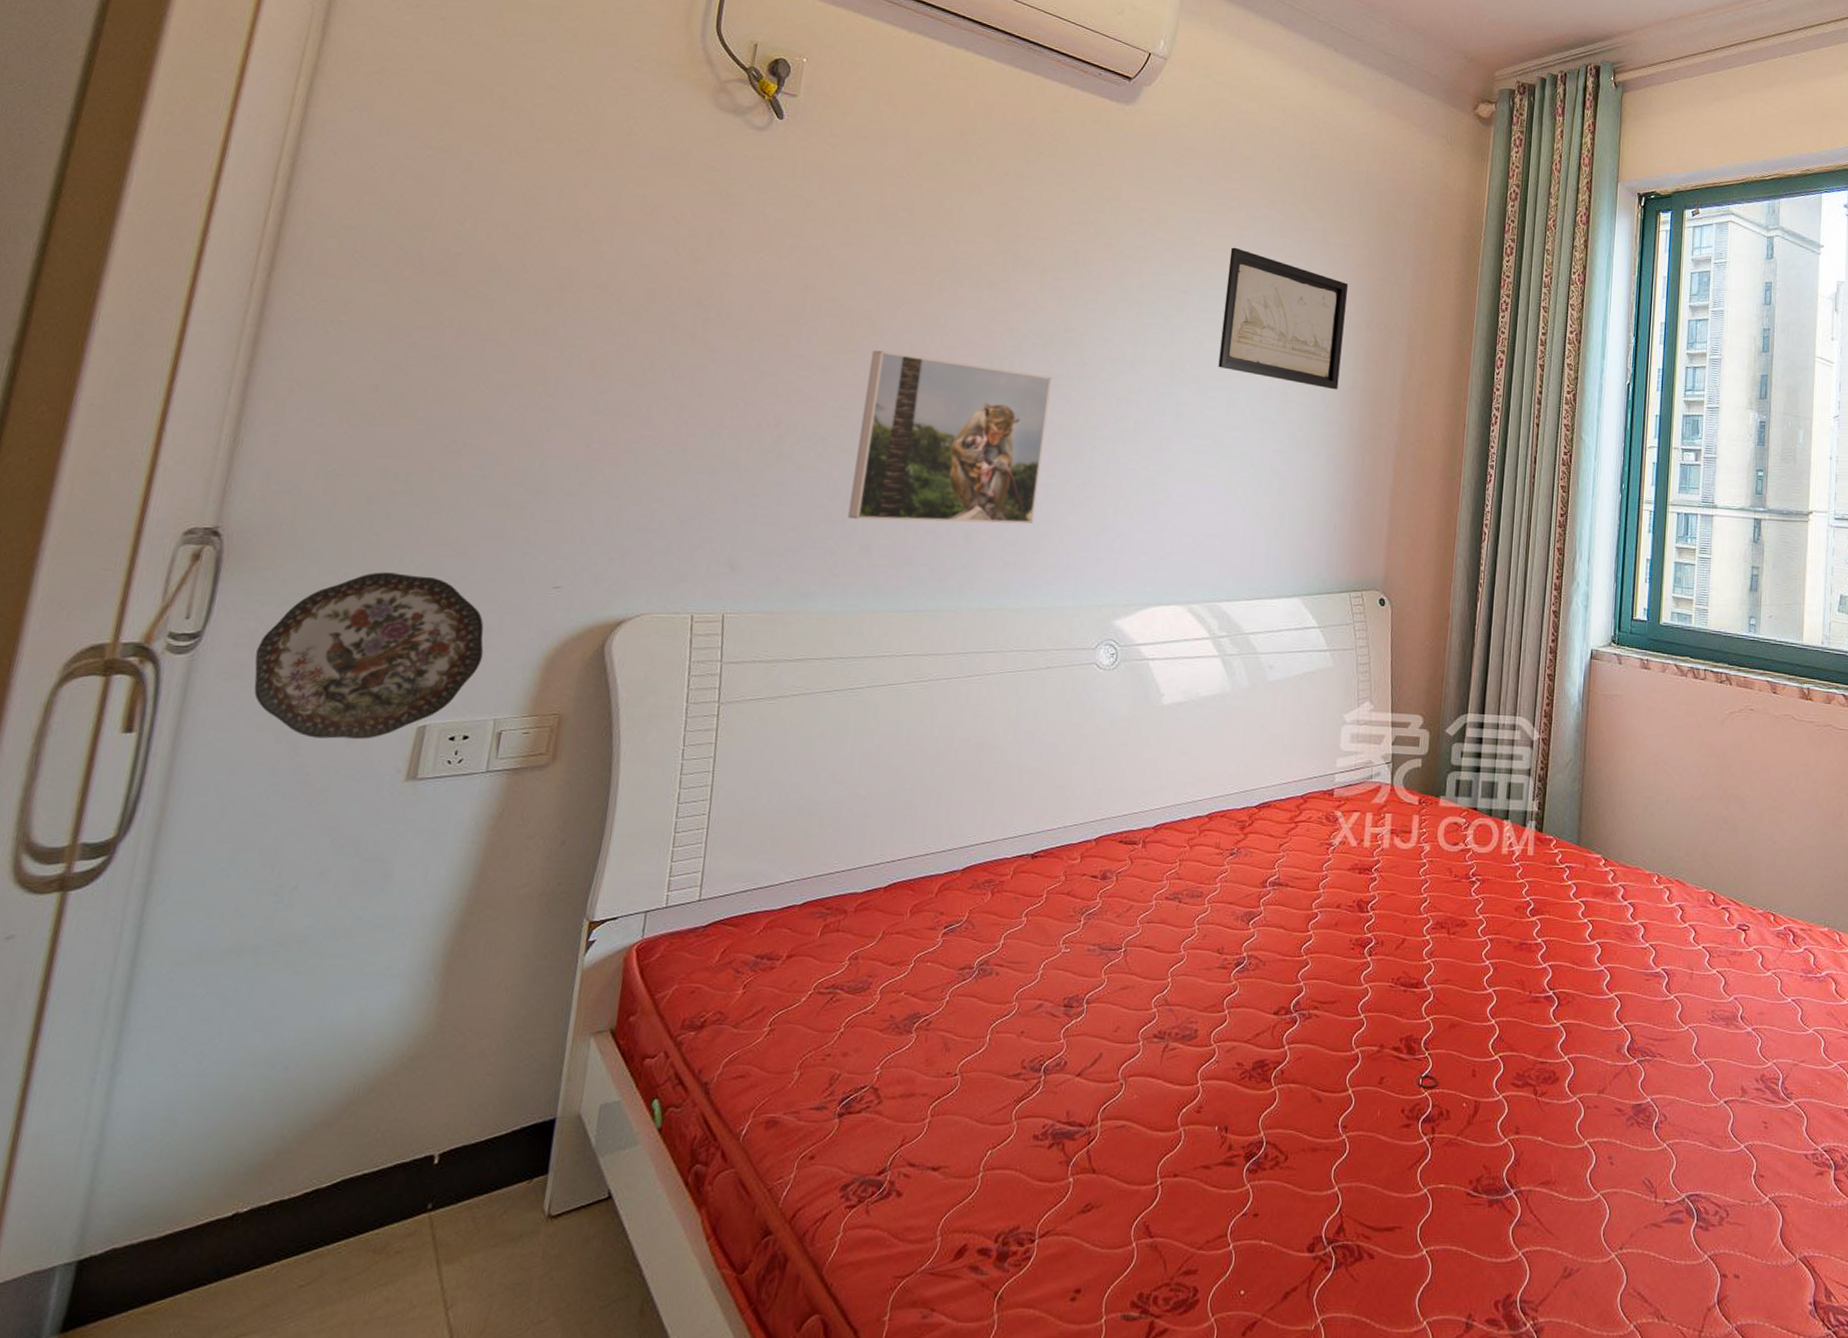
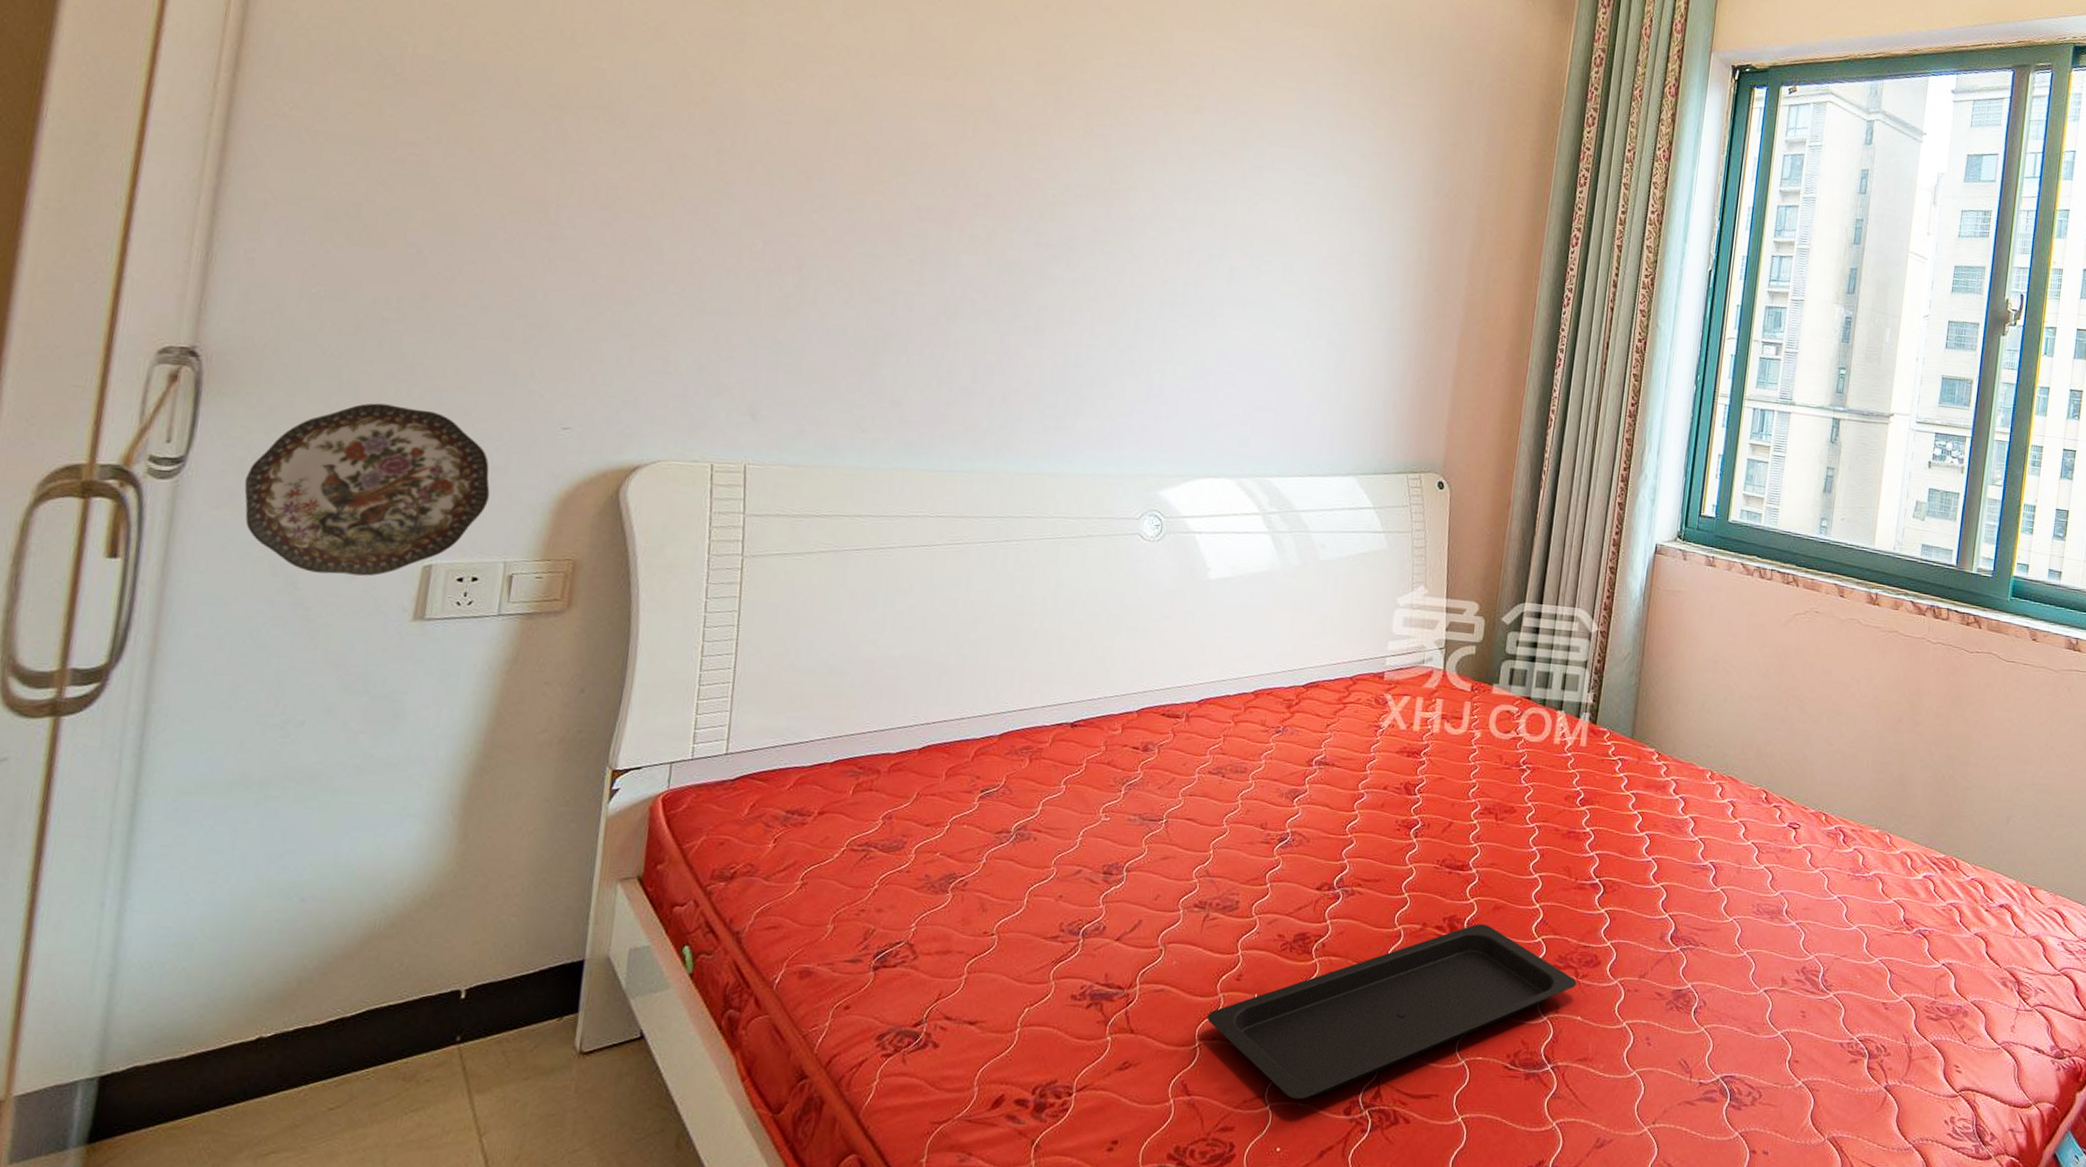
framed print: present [847,350,1052,524] -> none [876,193,1096,387]
serving tray: none [1167,1043,1536,1237] -> present [1206,924,1577,1099]
wall art: present [1218,247,1349,390] -> none [1274,101,1417,261]

